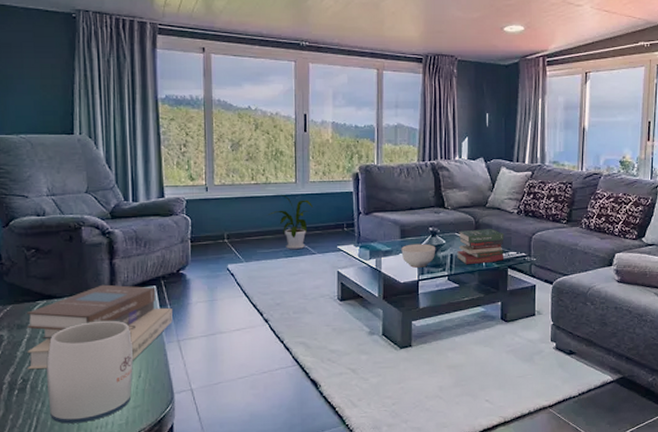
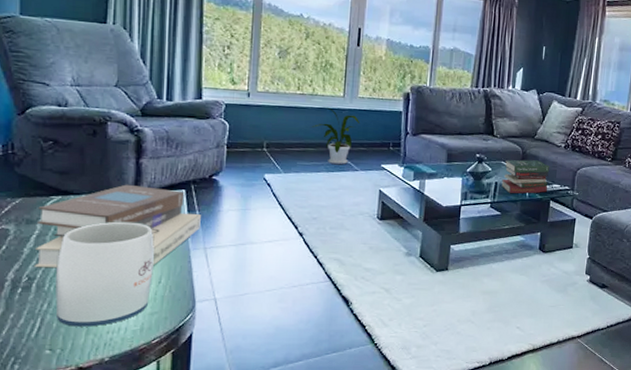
bowl: present [401,243,436,268] -> none [446,168,482,193]

